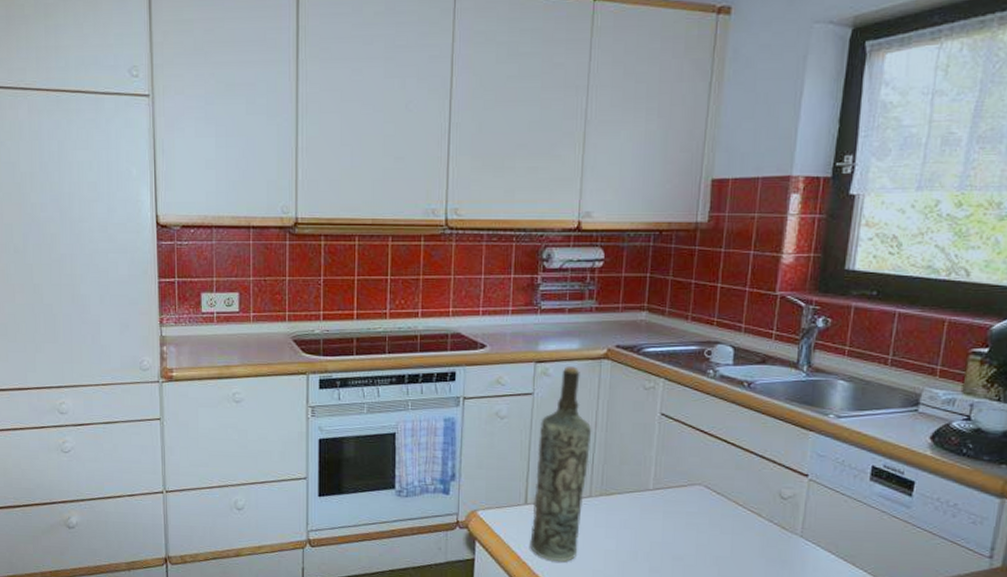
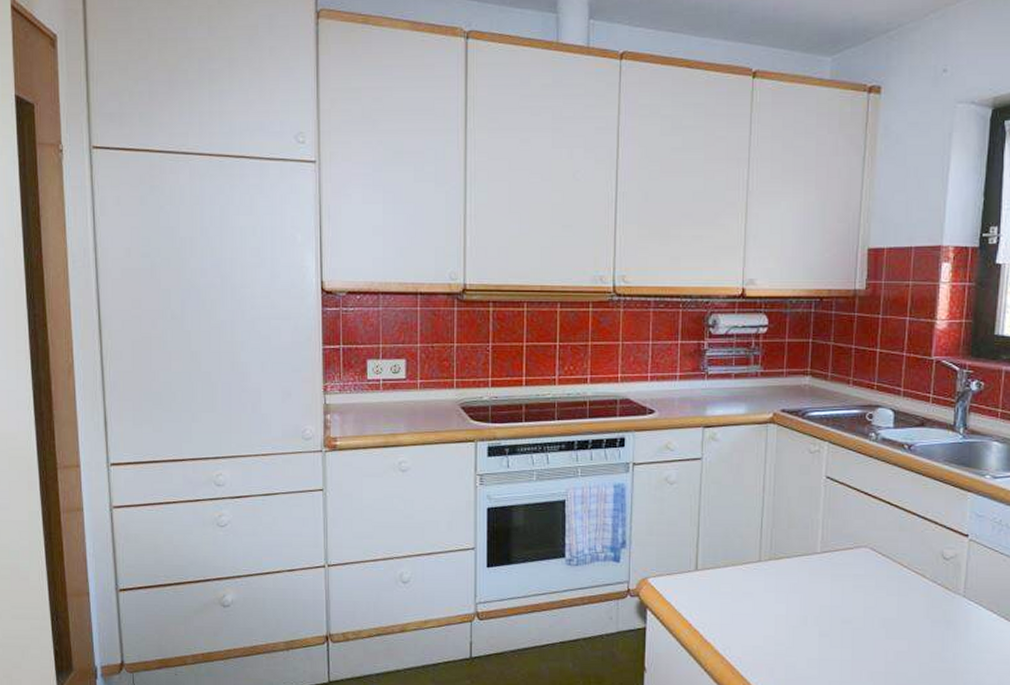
bottle: present [530,366,592,563] -> none [701,431,760,629]

